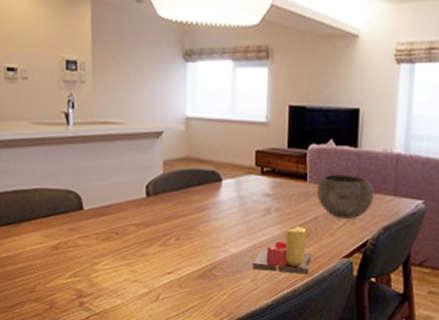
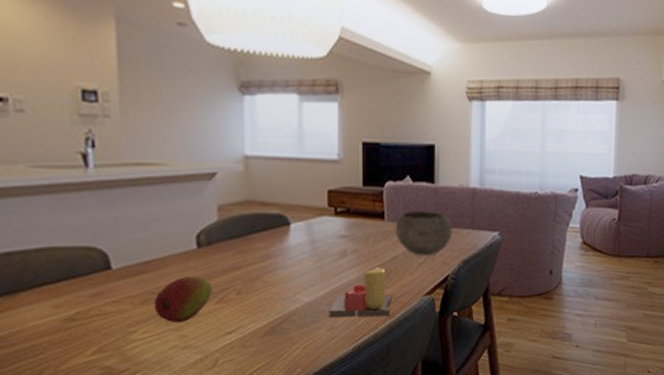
fruit: none [113,220,157,260] -> present [153,275,213,324]

